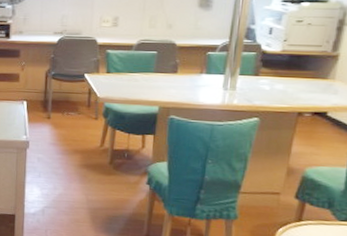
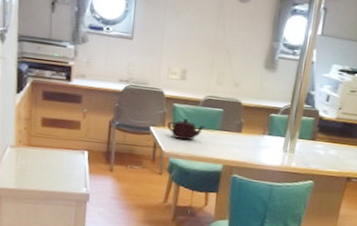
teapot: none [100,64,140,85] -> present [166,119,206,141]

